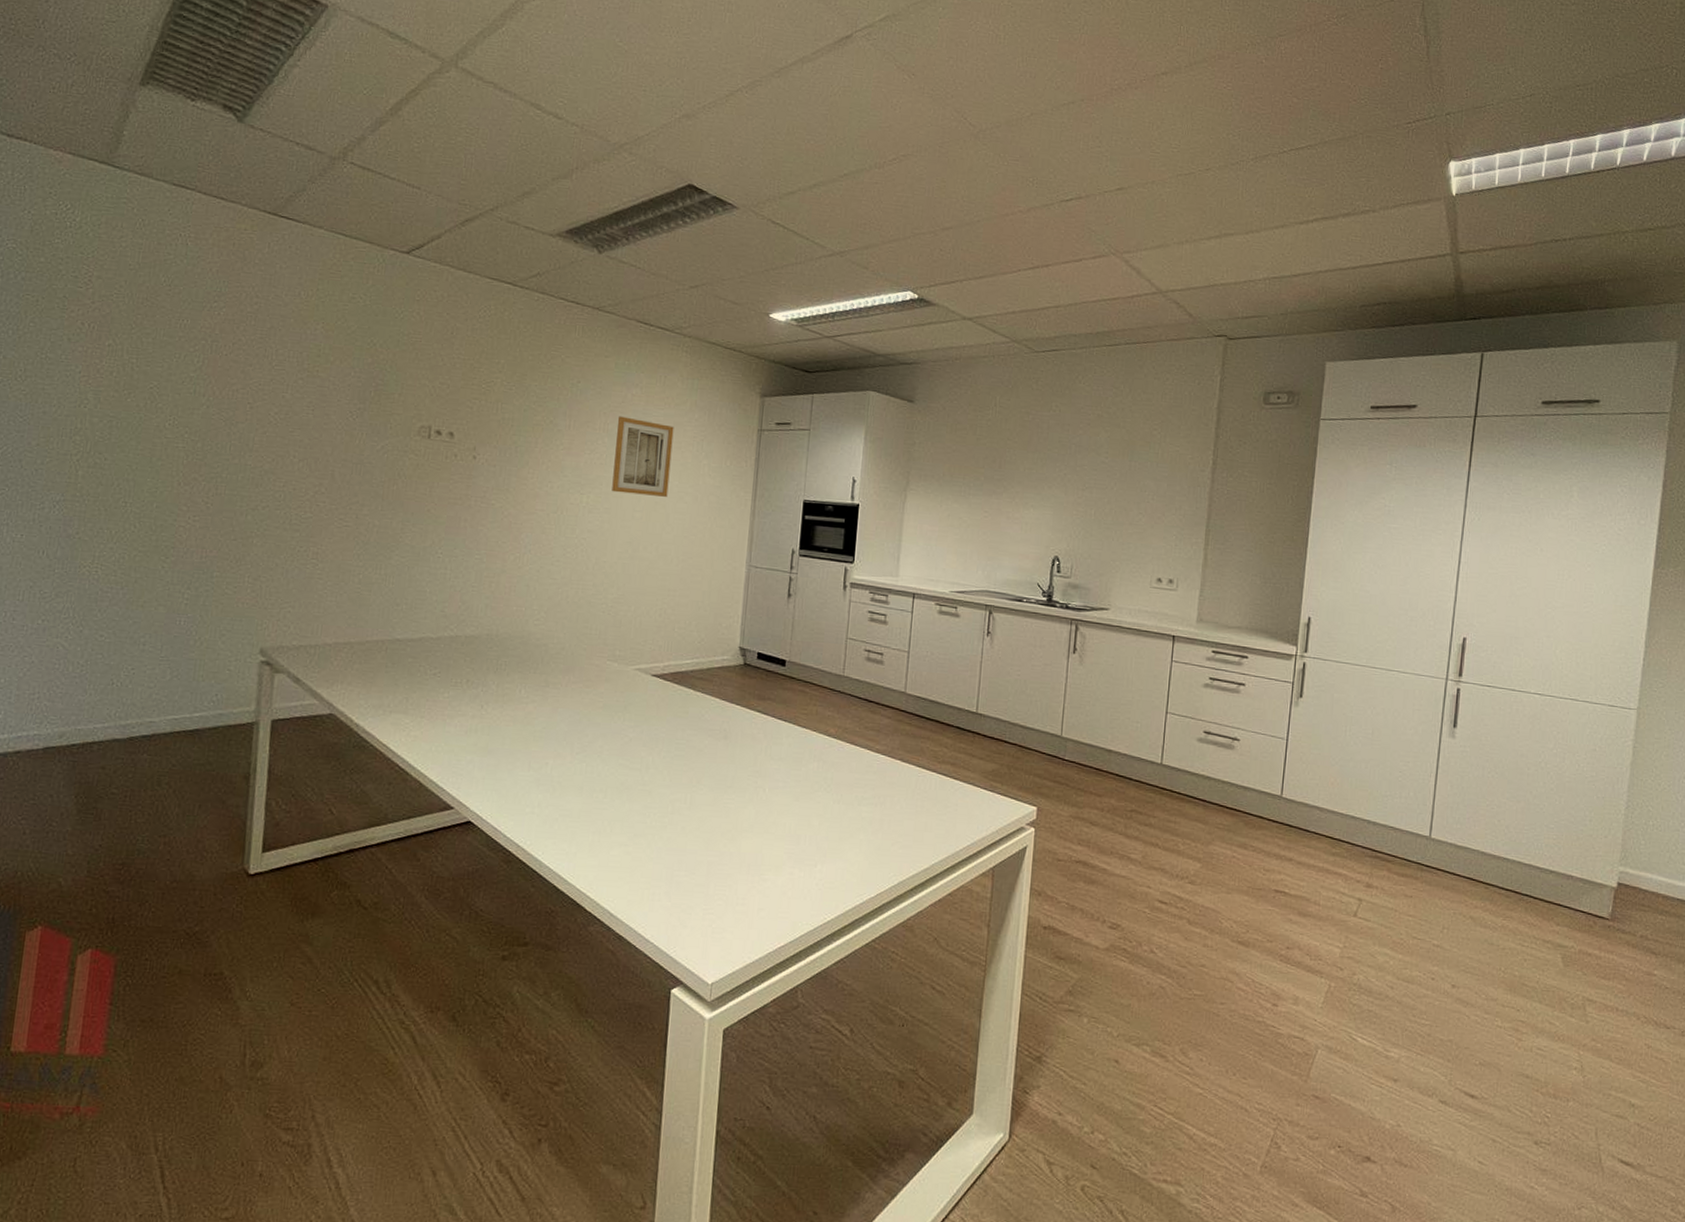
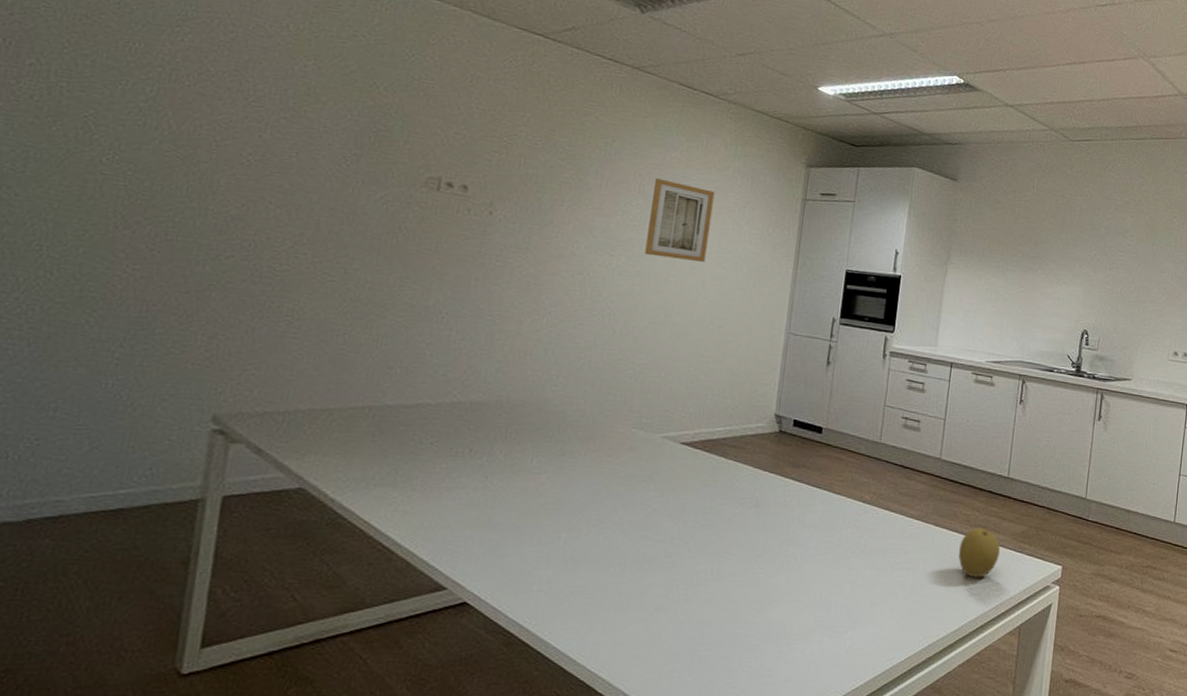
fruit: none [926,764,970,816] -> present [958,527,1000,578]

